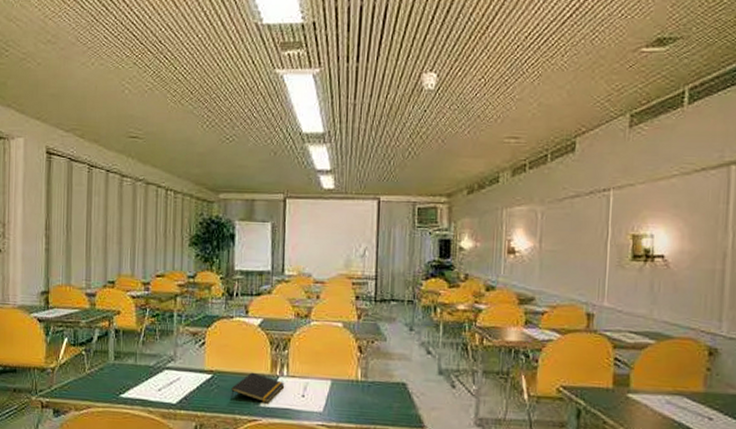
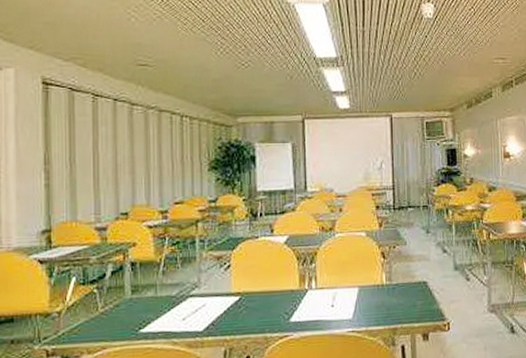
notepad: present [231,372,285,403] -> none [260,289,314,319]

